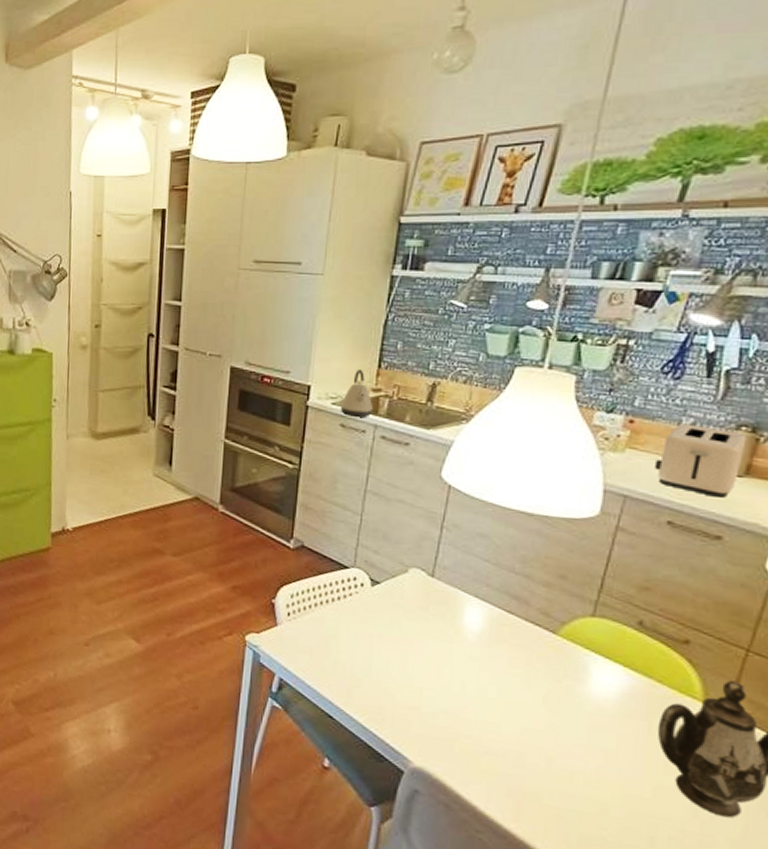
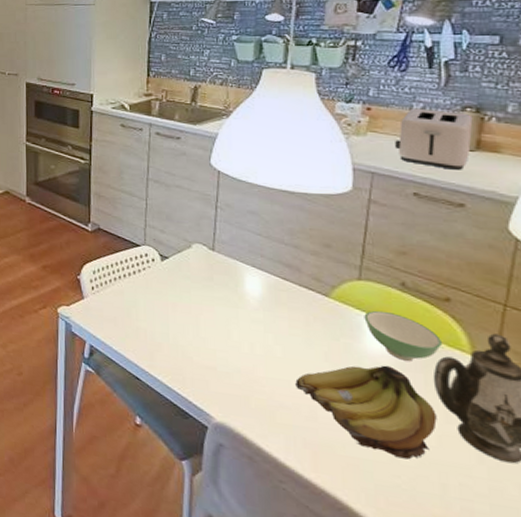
kettle: present [340,368,374,419] -> none [119,78,147,119]
fruit: none [507,710,656,811] -> present [295,365,437,460]
bowl: none [592,650,674,708] -> present [364,310,443,362]

